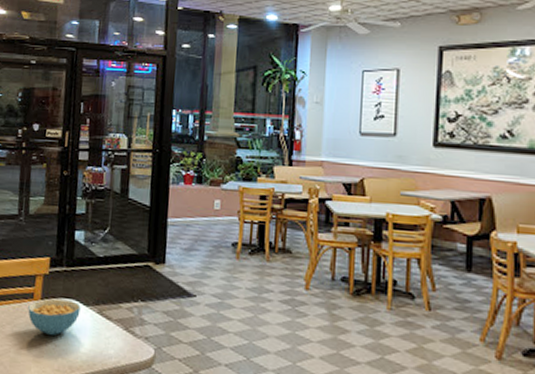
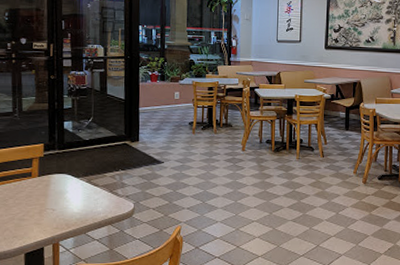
cereal bowl: present [28,298,81,336] -> none [27,175,72,202]

